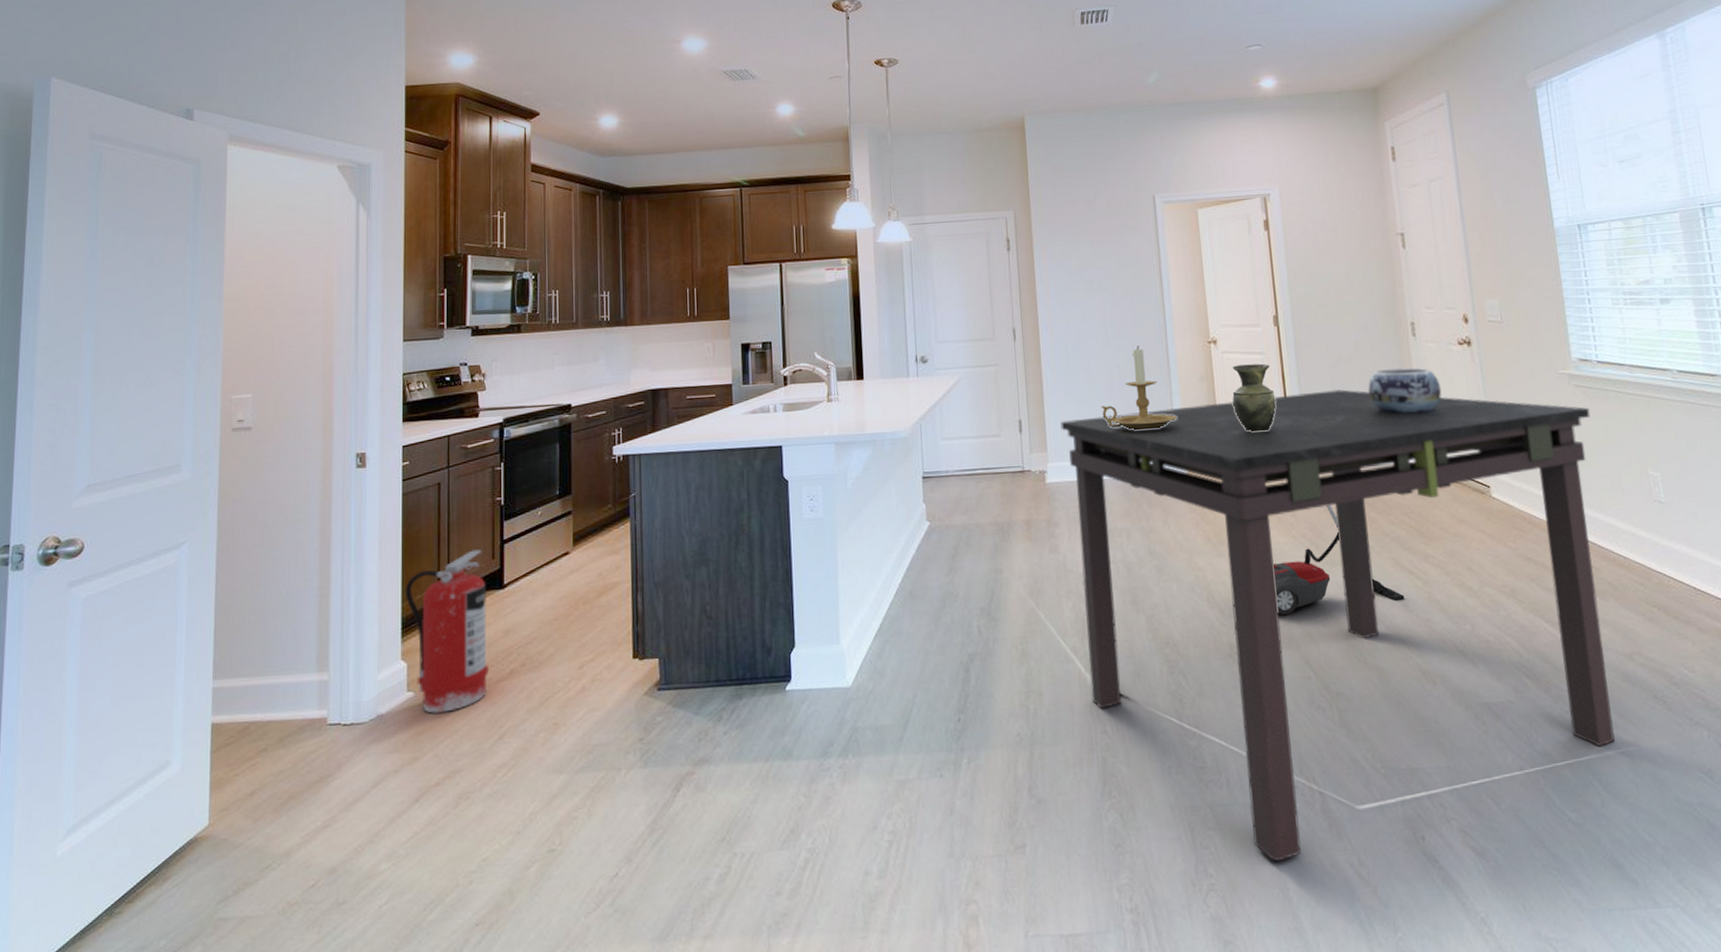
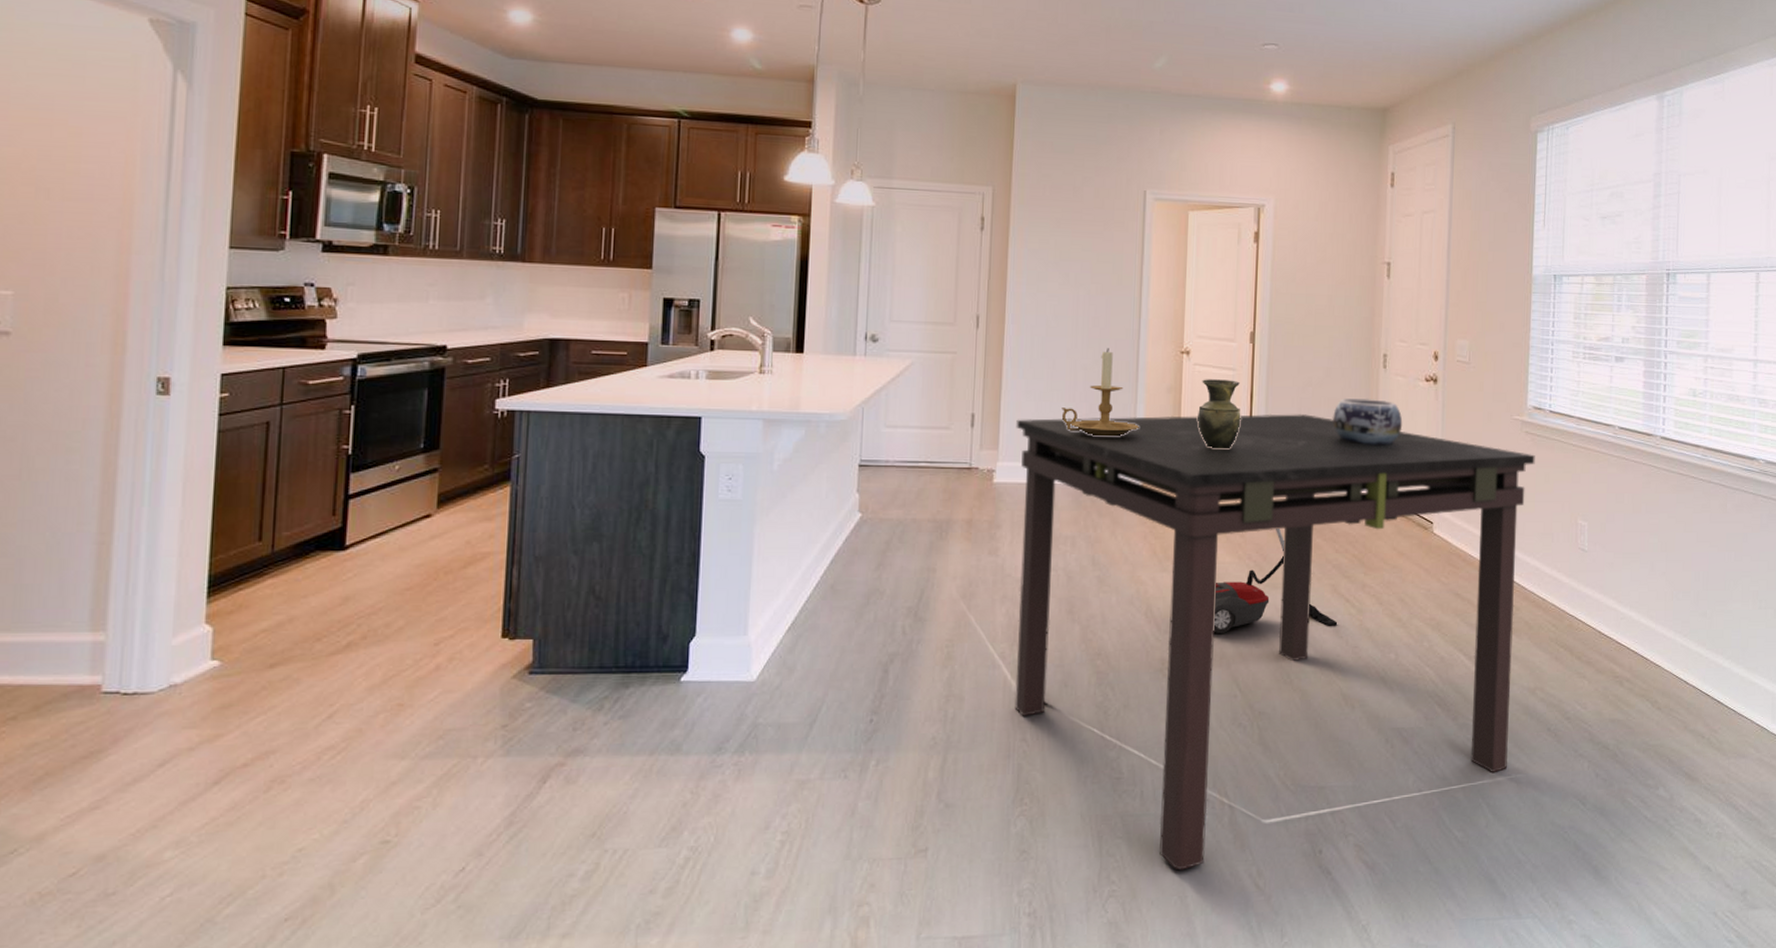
fire extinguisher: present [405,549,489,714] -> none [214,503,322,686]

